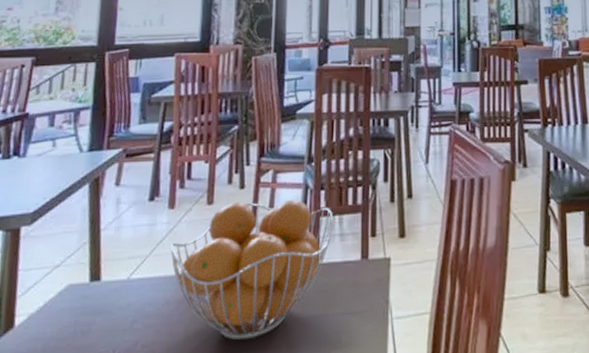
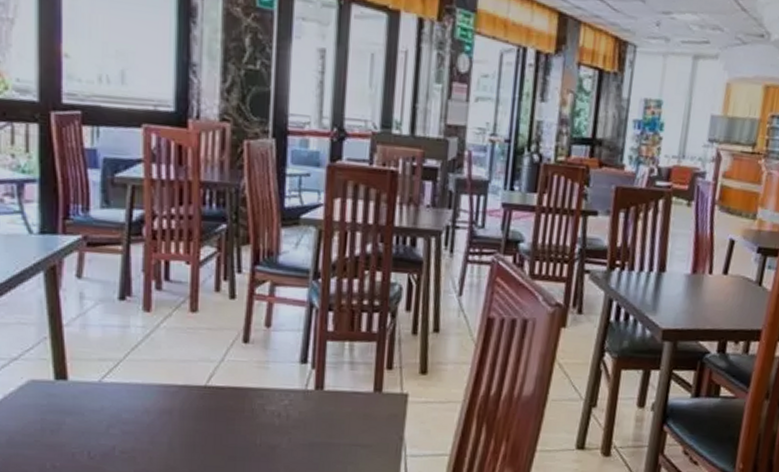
fruit basket: present [171,199,334,341] -> none [148,312,343,459]

